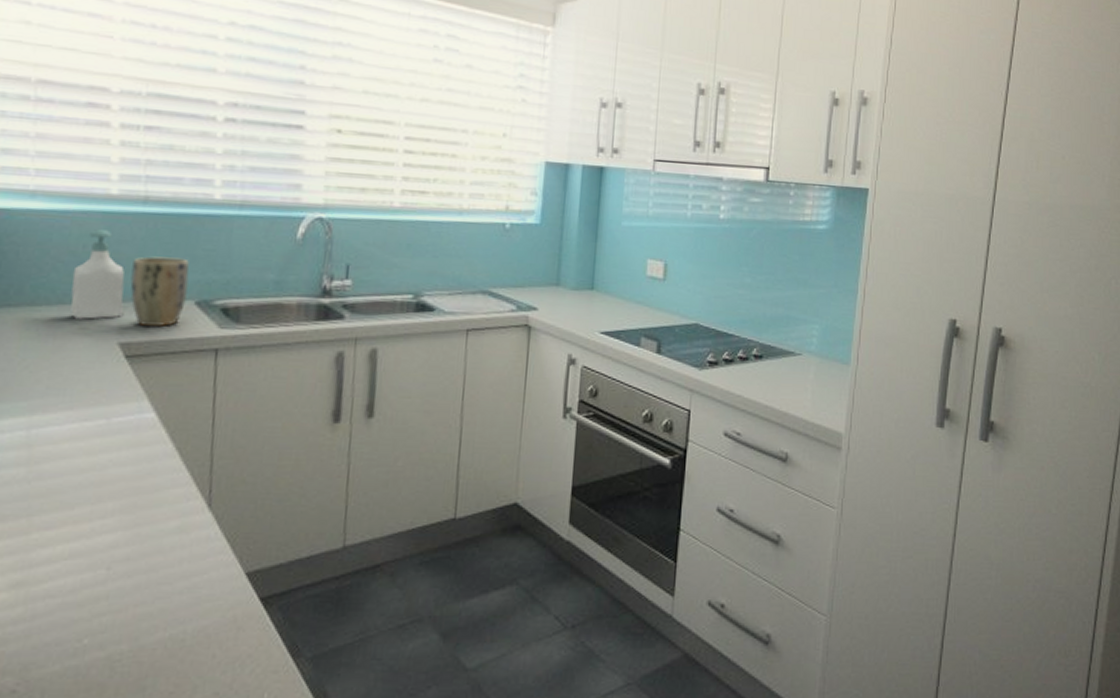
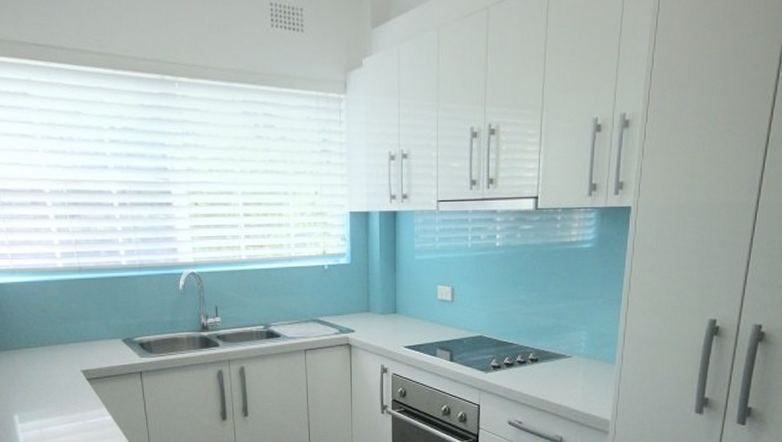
soap bottle: present [70,229,125,320] -> none [46,293,80,355]
plant pot: present [130,256,190,326] -> none [80,309,117,358]

